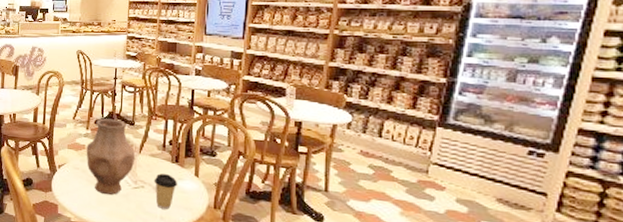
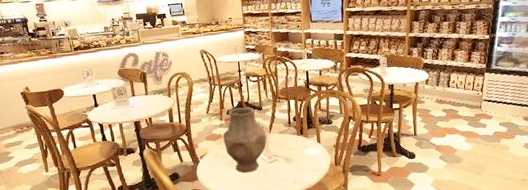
coffee cup: present [154,173,178,209] -> none [285,146,305,174]

